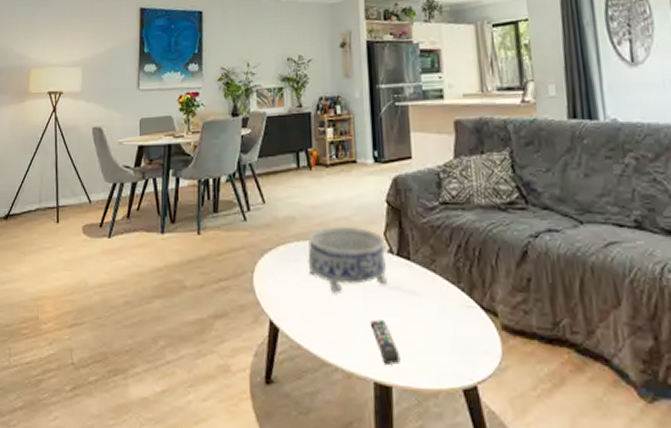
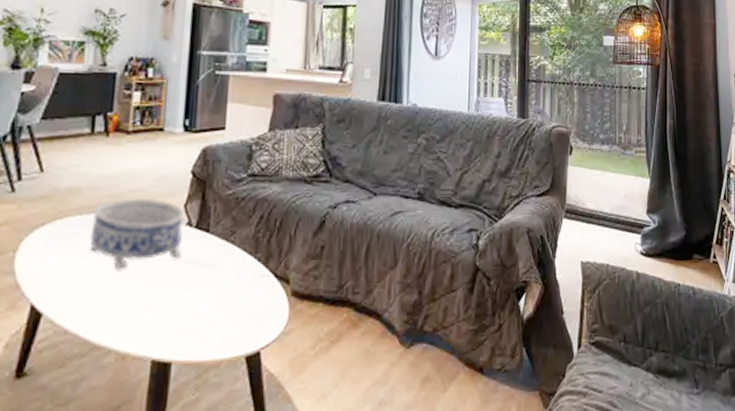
remote control: present [370,320,401,365] -> none [155,295,185,340]

